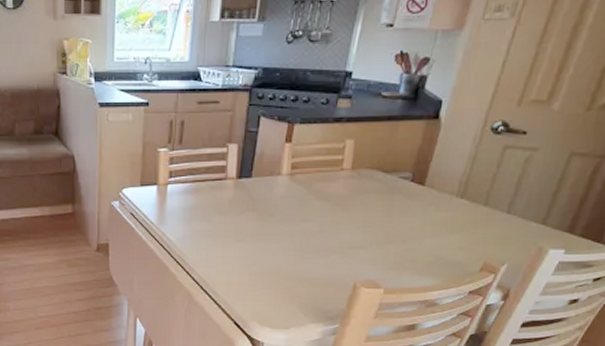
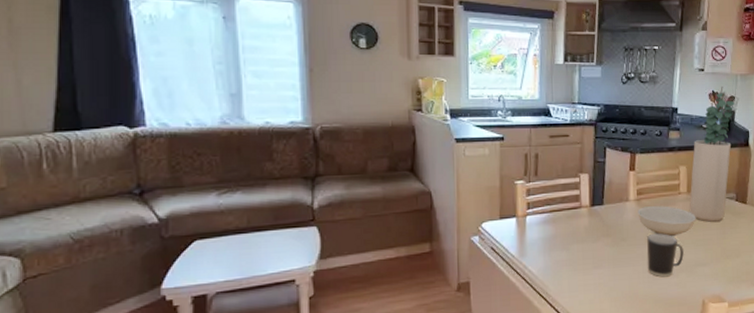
bowl: none [289,182,359,216] -> present [637,206,696,237]
mug: none [294,212,339,257] -> present [646,234,684,277]
vase: none [350,46,429,203] -> present [689,87,735,222]

